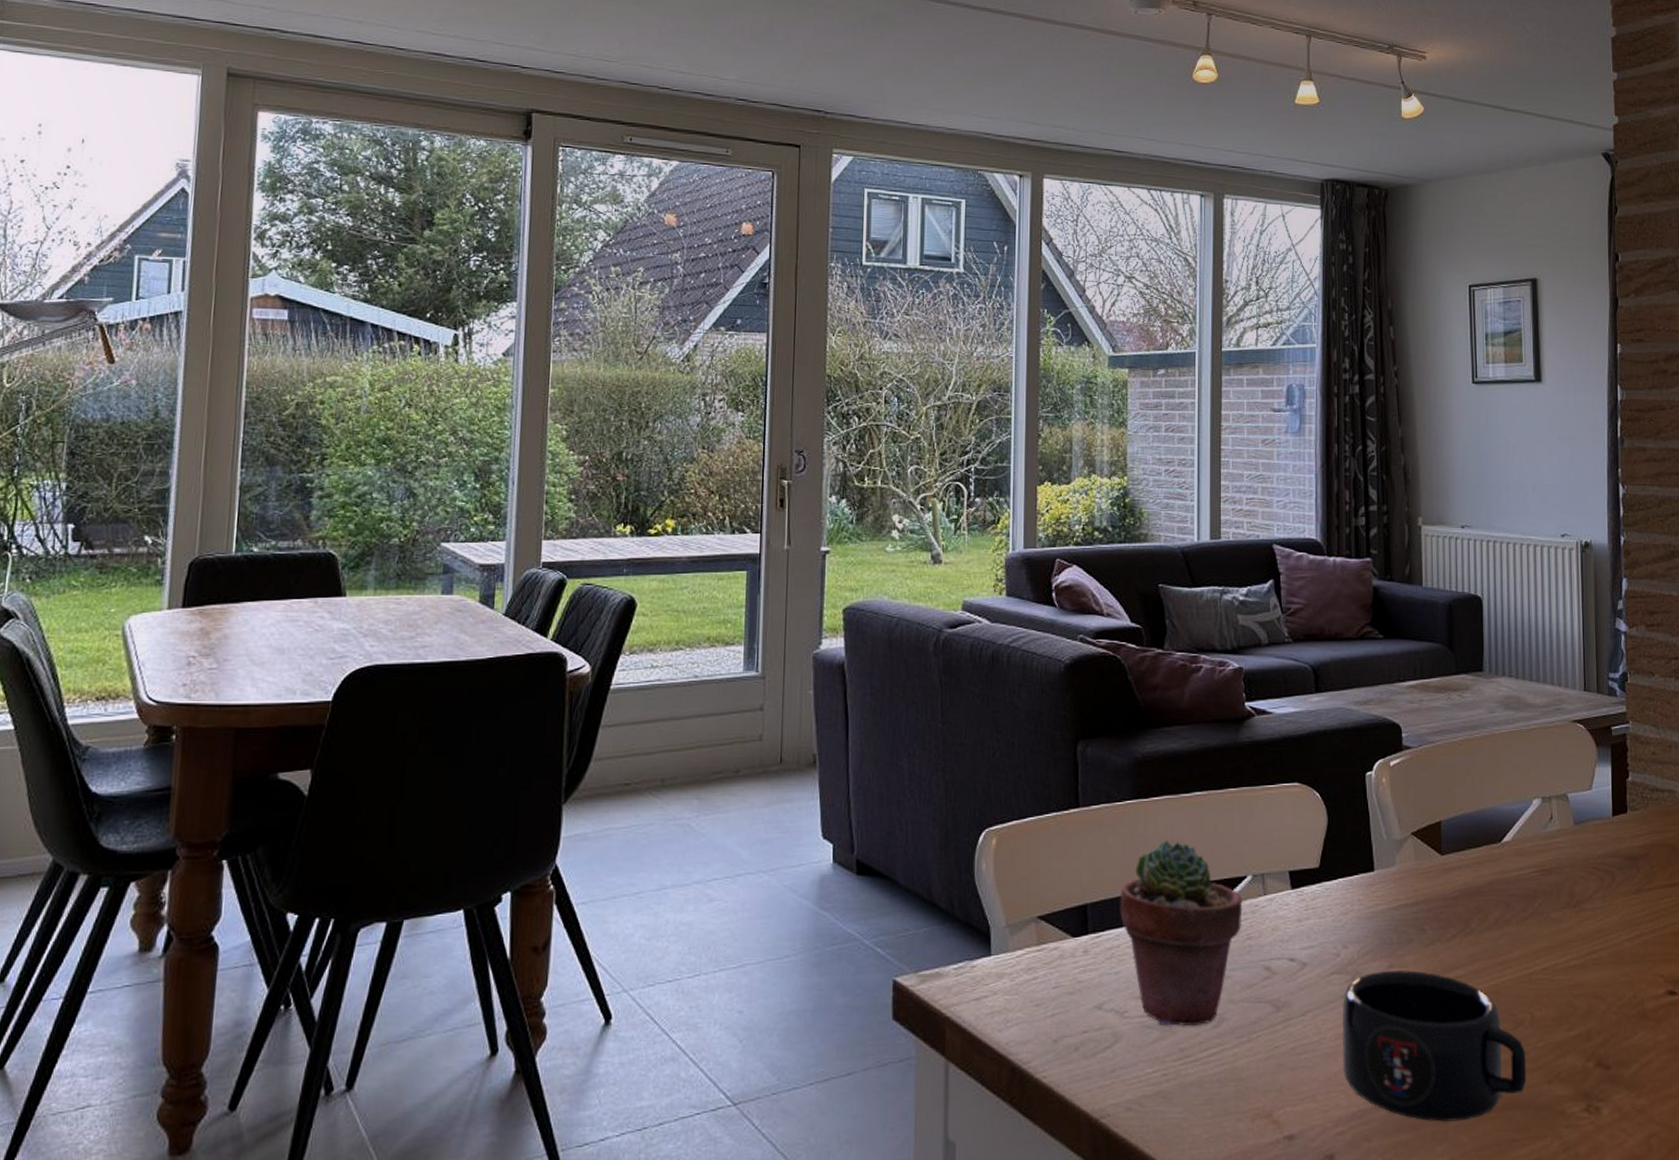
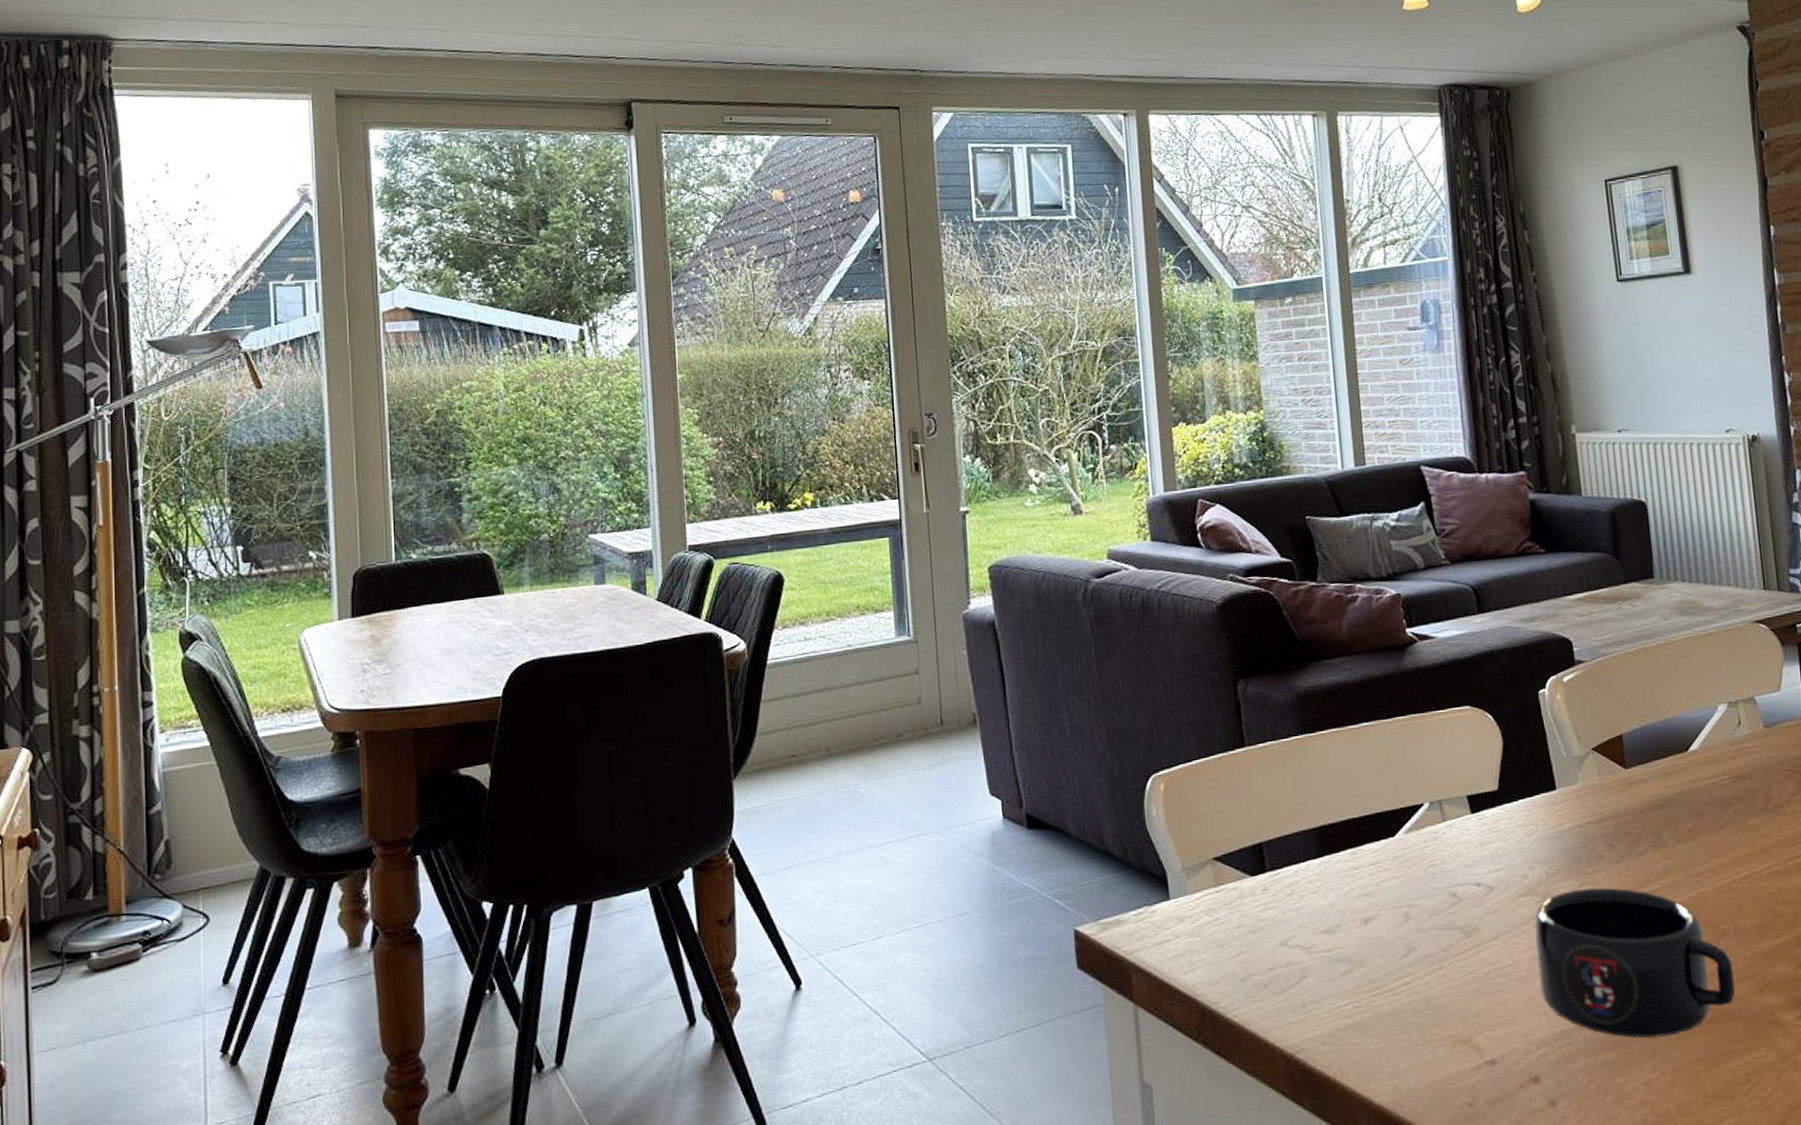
potted succulent: present [1120,841,1243,1027] -> none [1295,774,1423,959]

